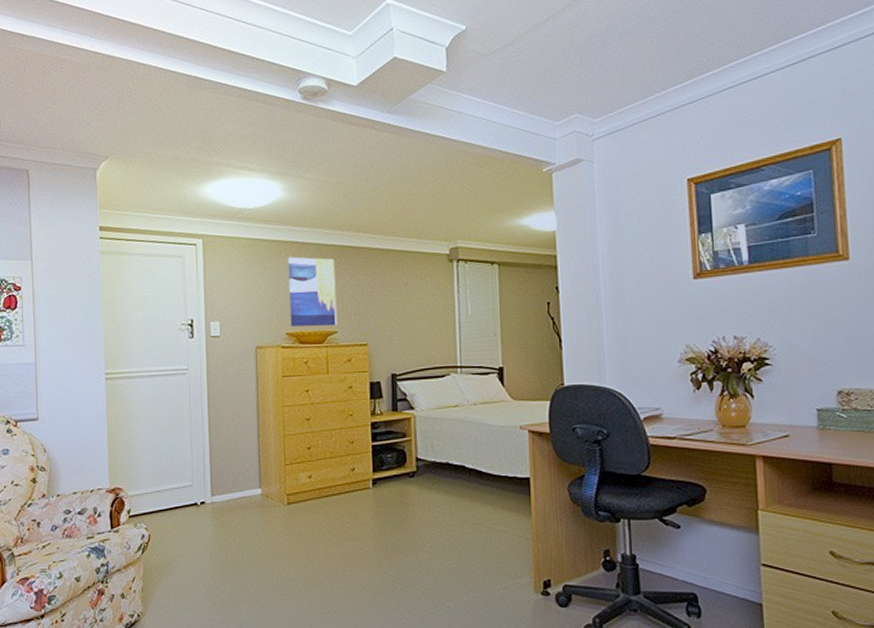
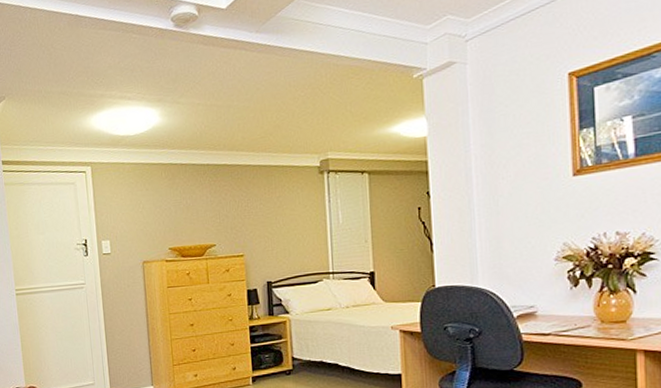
wall art: present [288,256,338,327] -> none [168,177,216,242]

